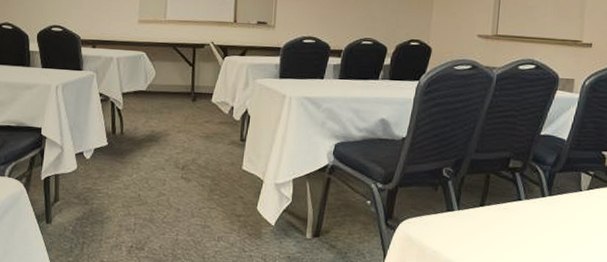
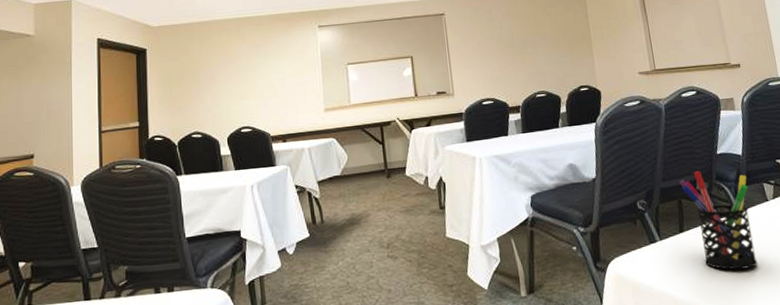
pen holder: none [493,148,566,253] -> present [679,170,758,270]

